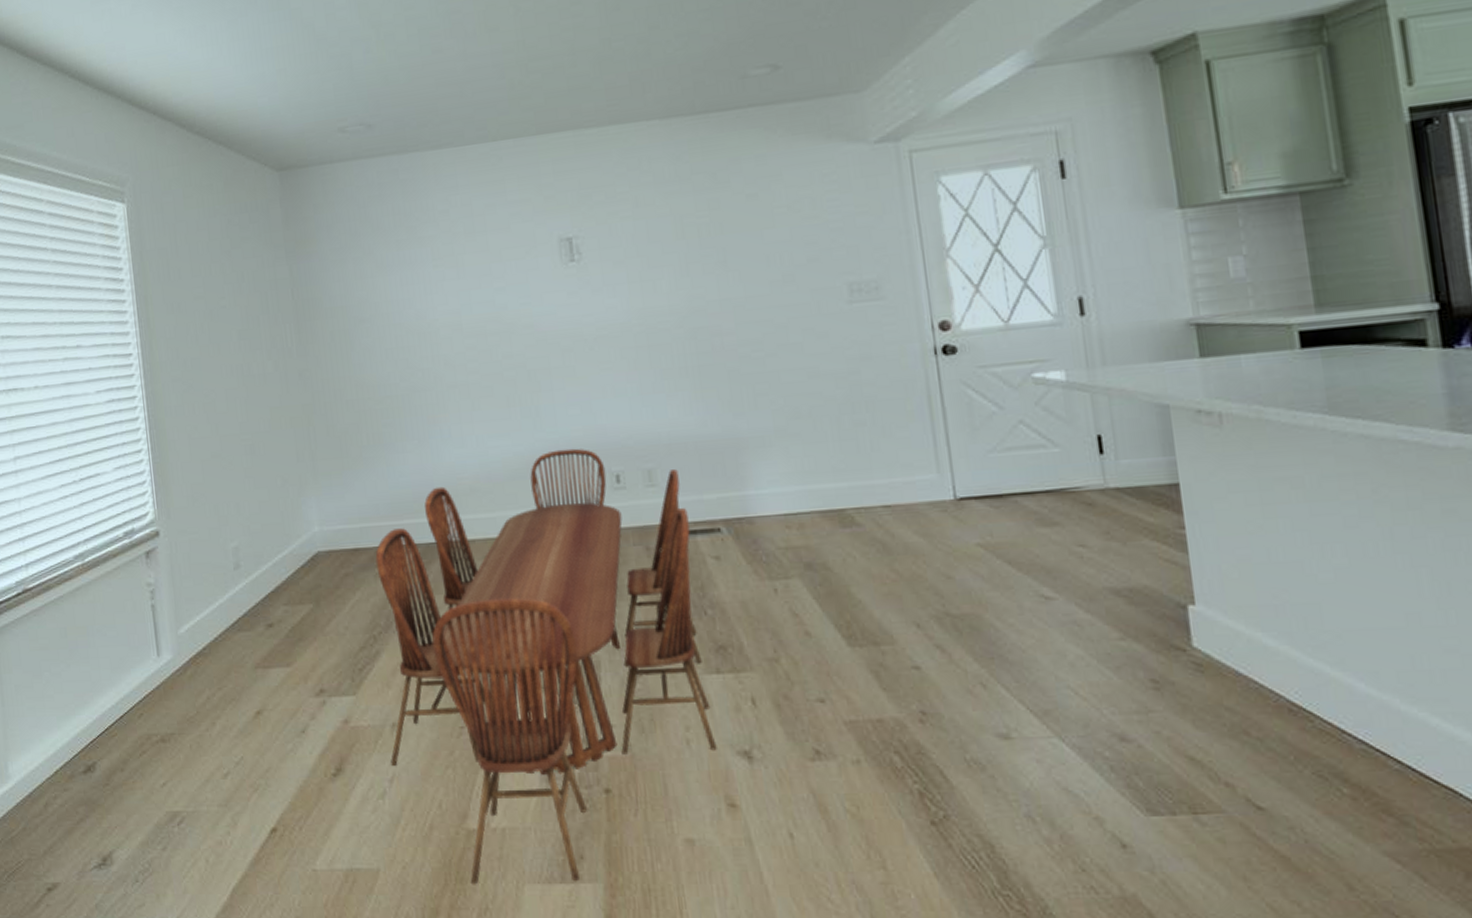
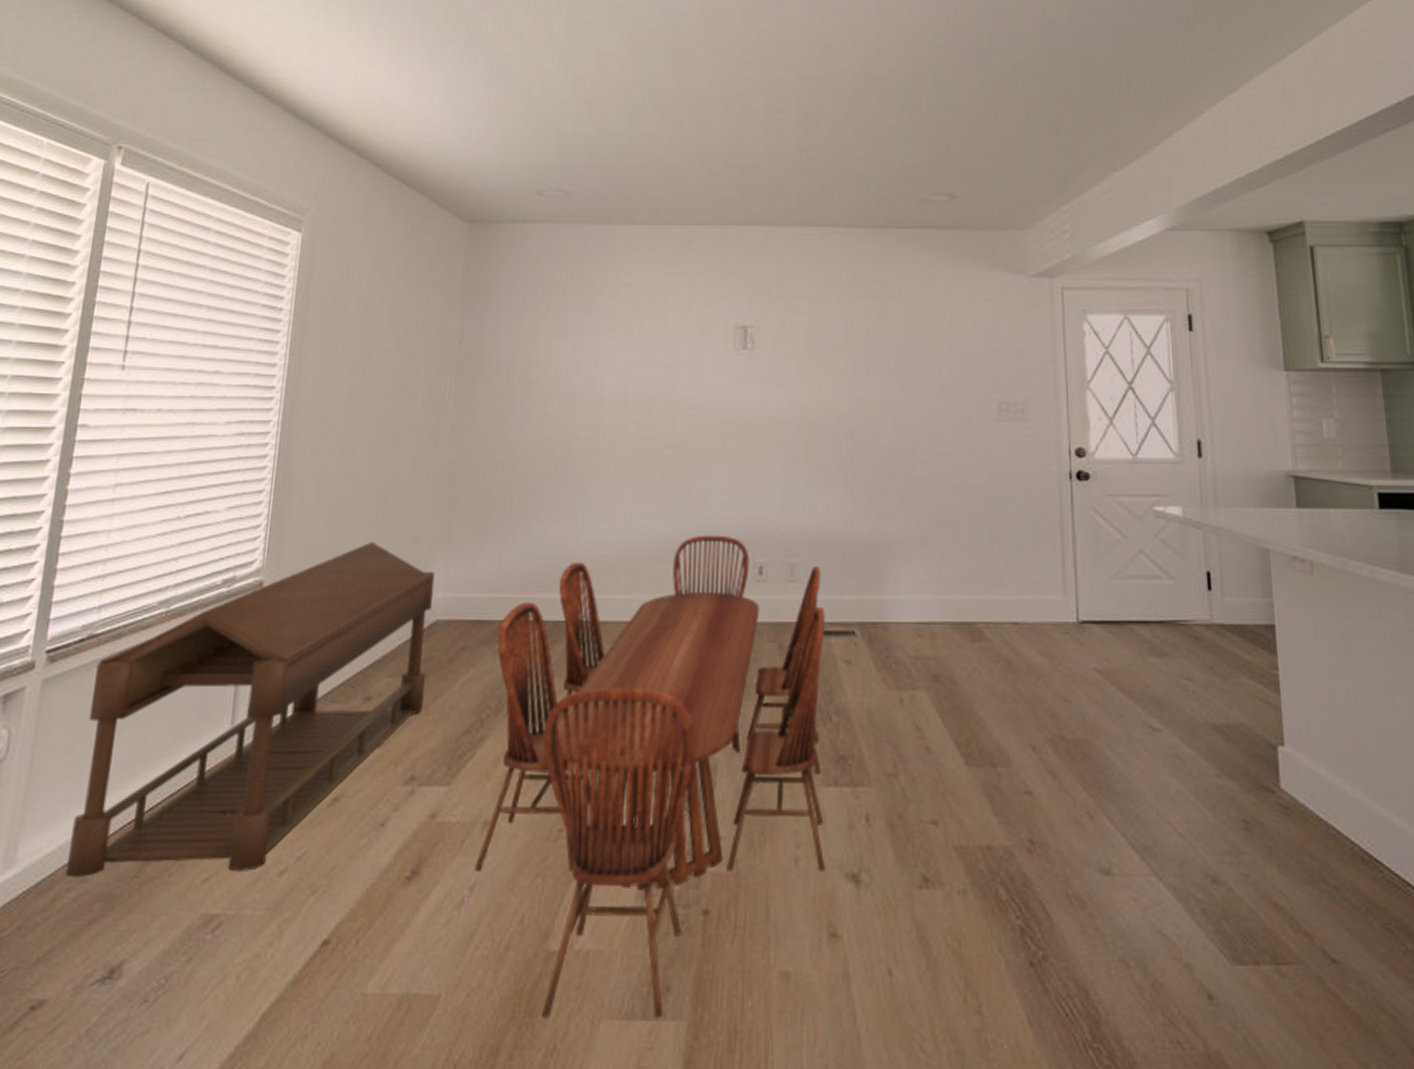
bench: none [36,486,320,788] -> present [66,541,435,878]

